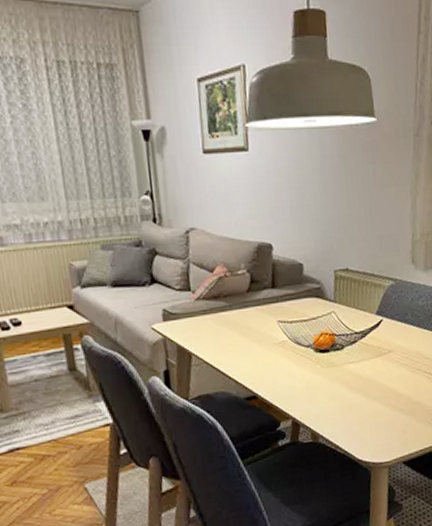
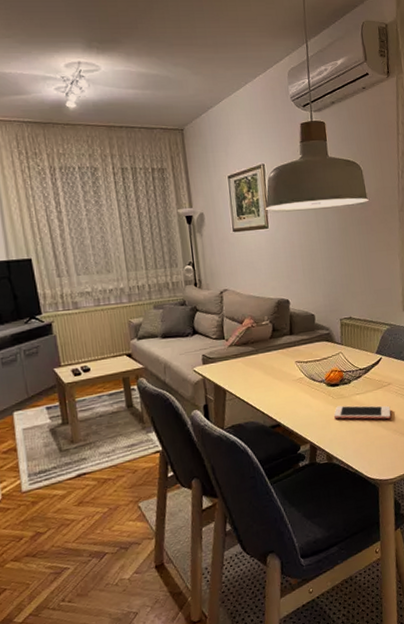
cell phone: none [321,375,390,394] -> present [333,405,391,420]

